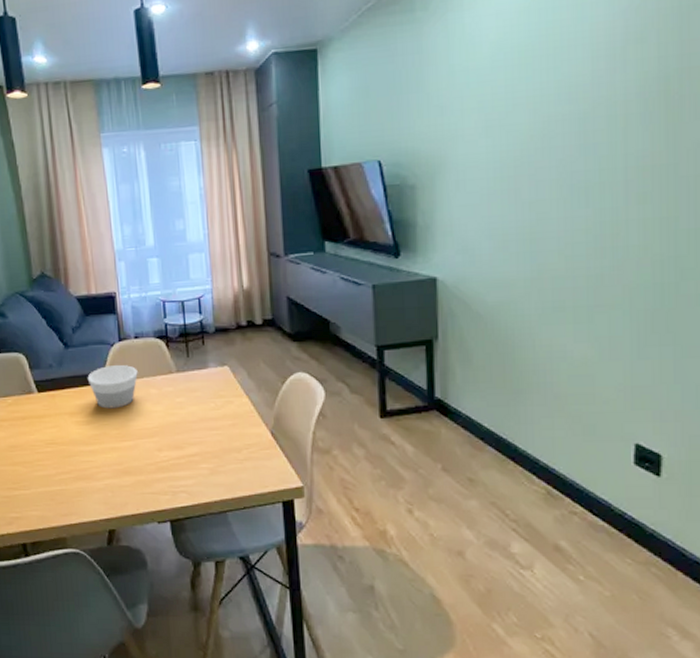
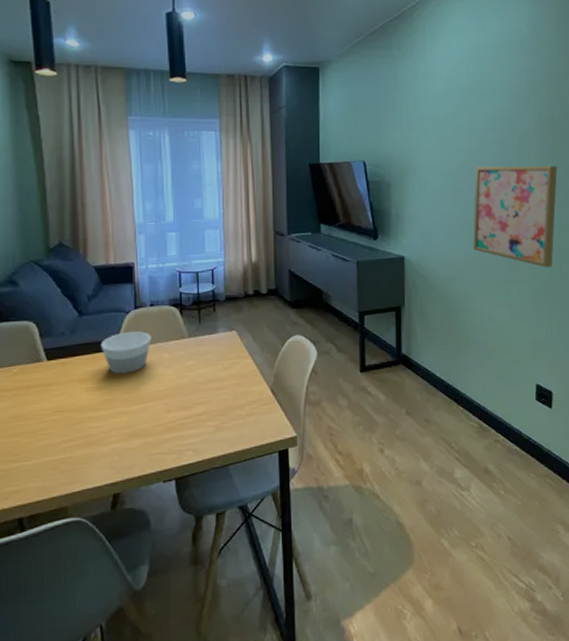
wall art: none [536,144,673,288] -> present [473,166,557,268]

